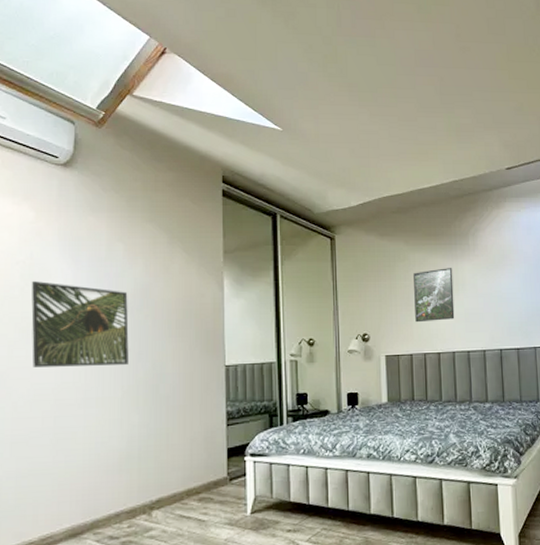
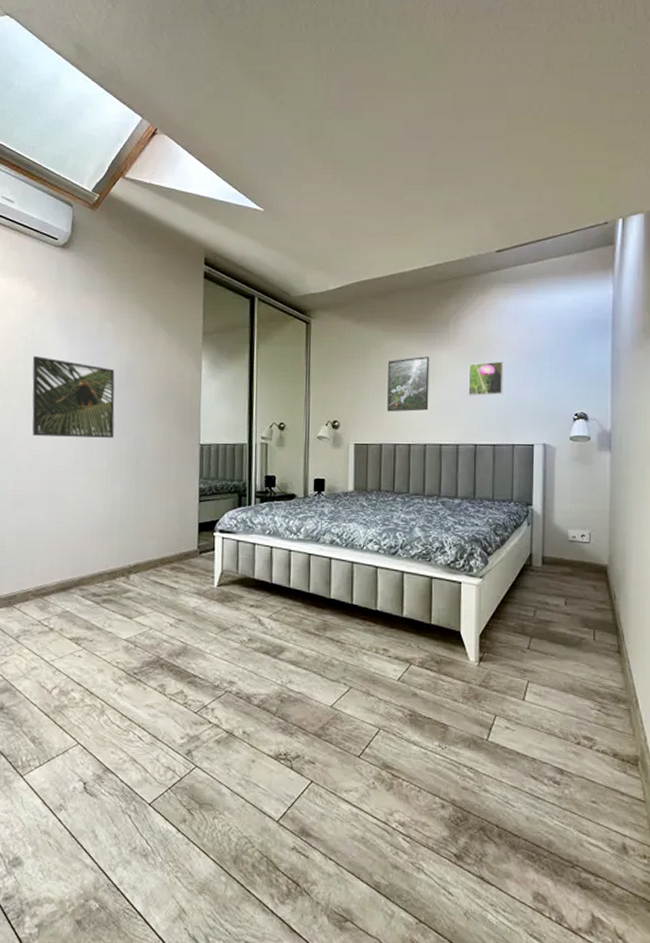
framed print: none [489,270,523,304] -> present [468,361,504,396]

